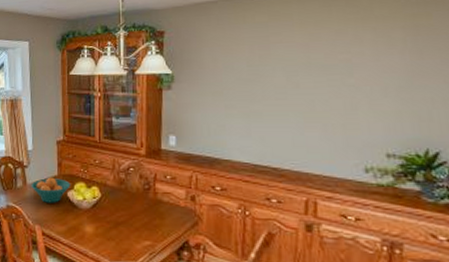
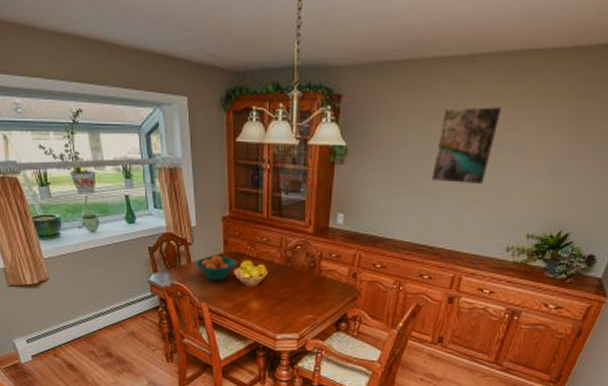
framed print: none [263,31,327,104] -> present [431,107,502,185]

